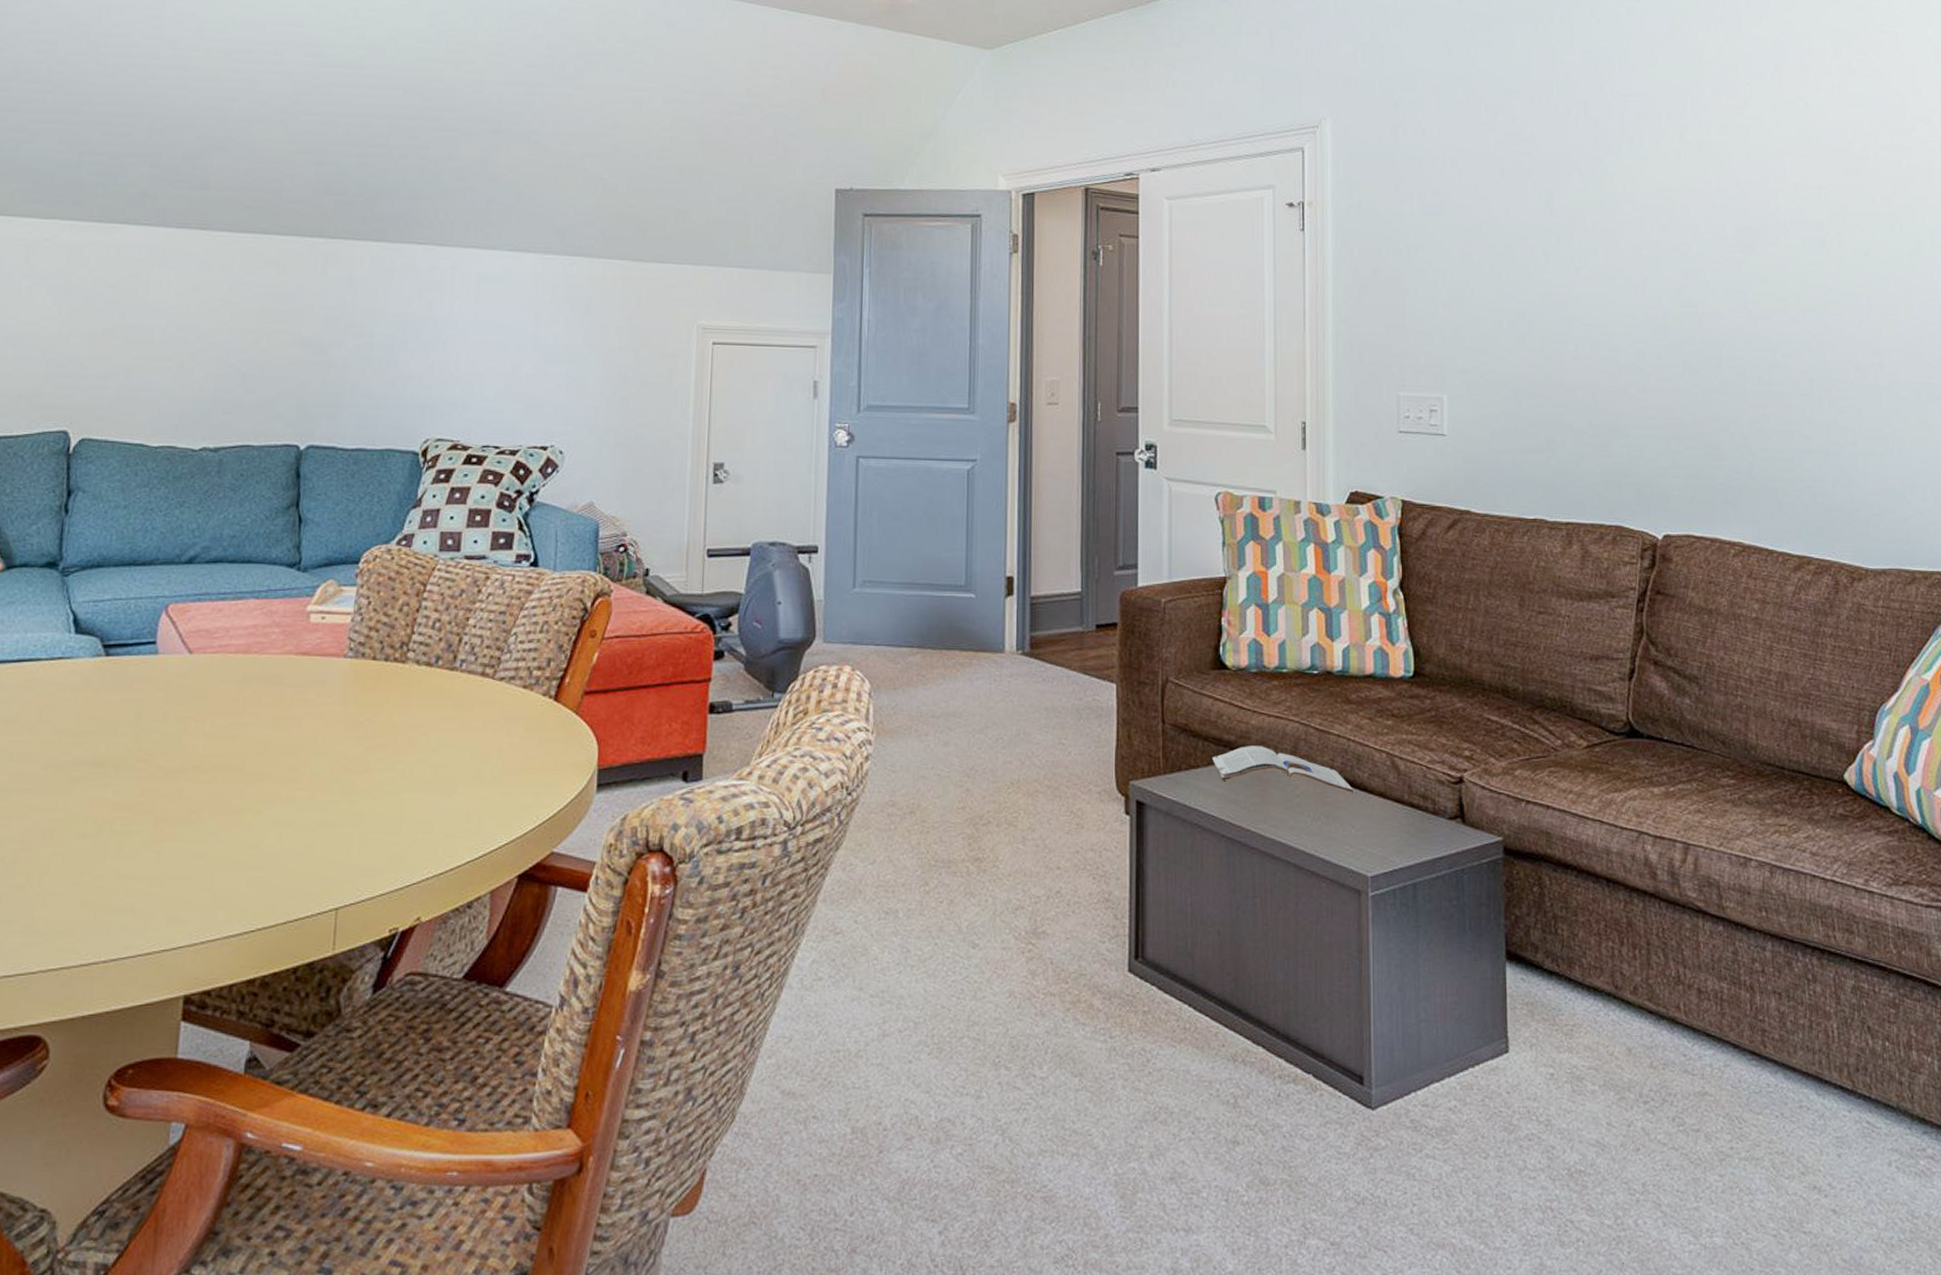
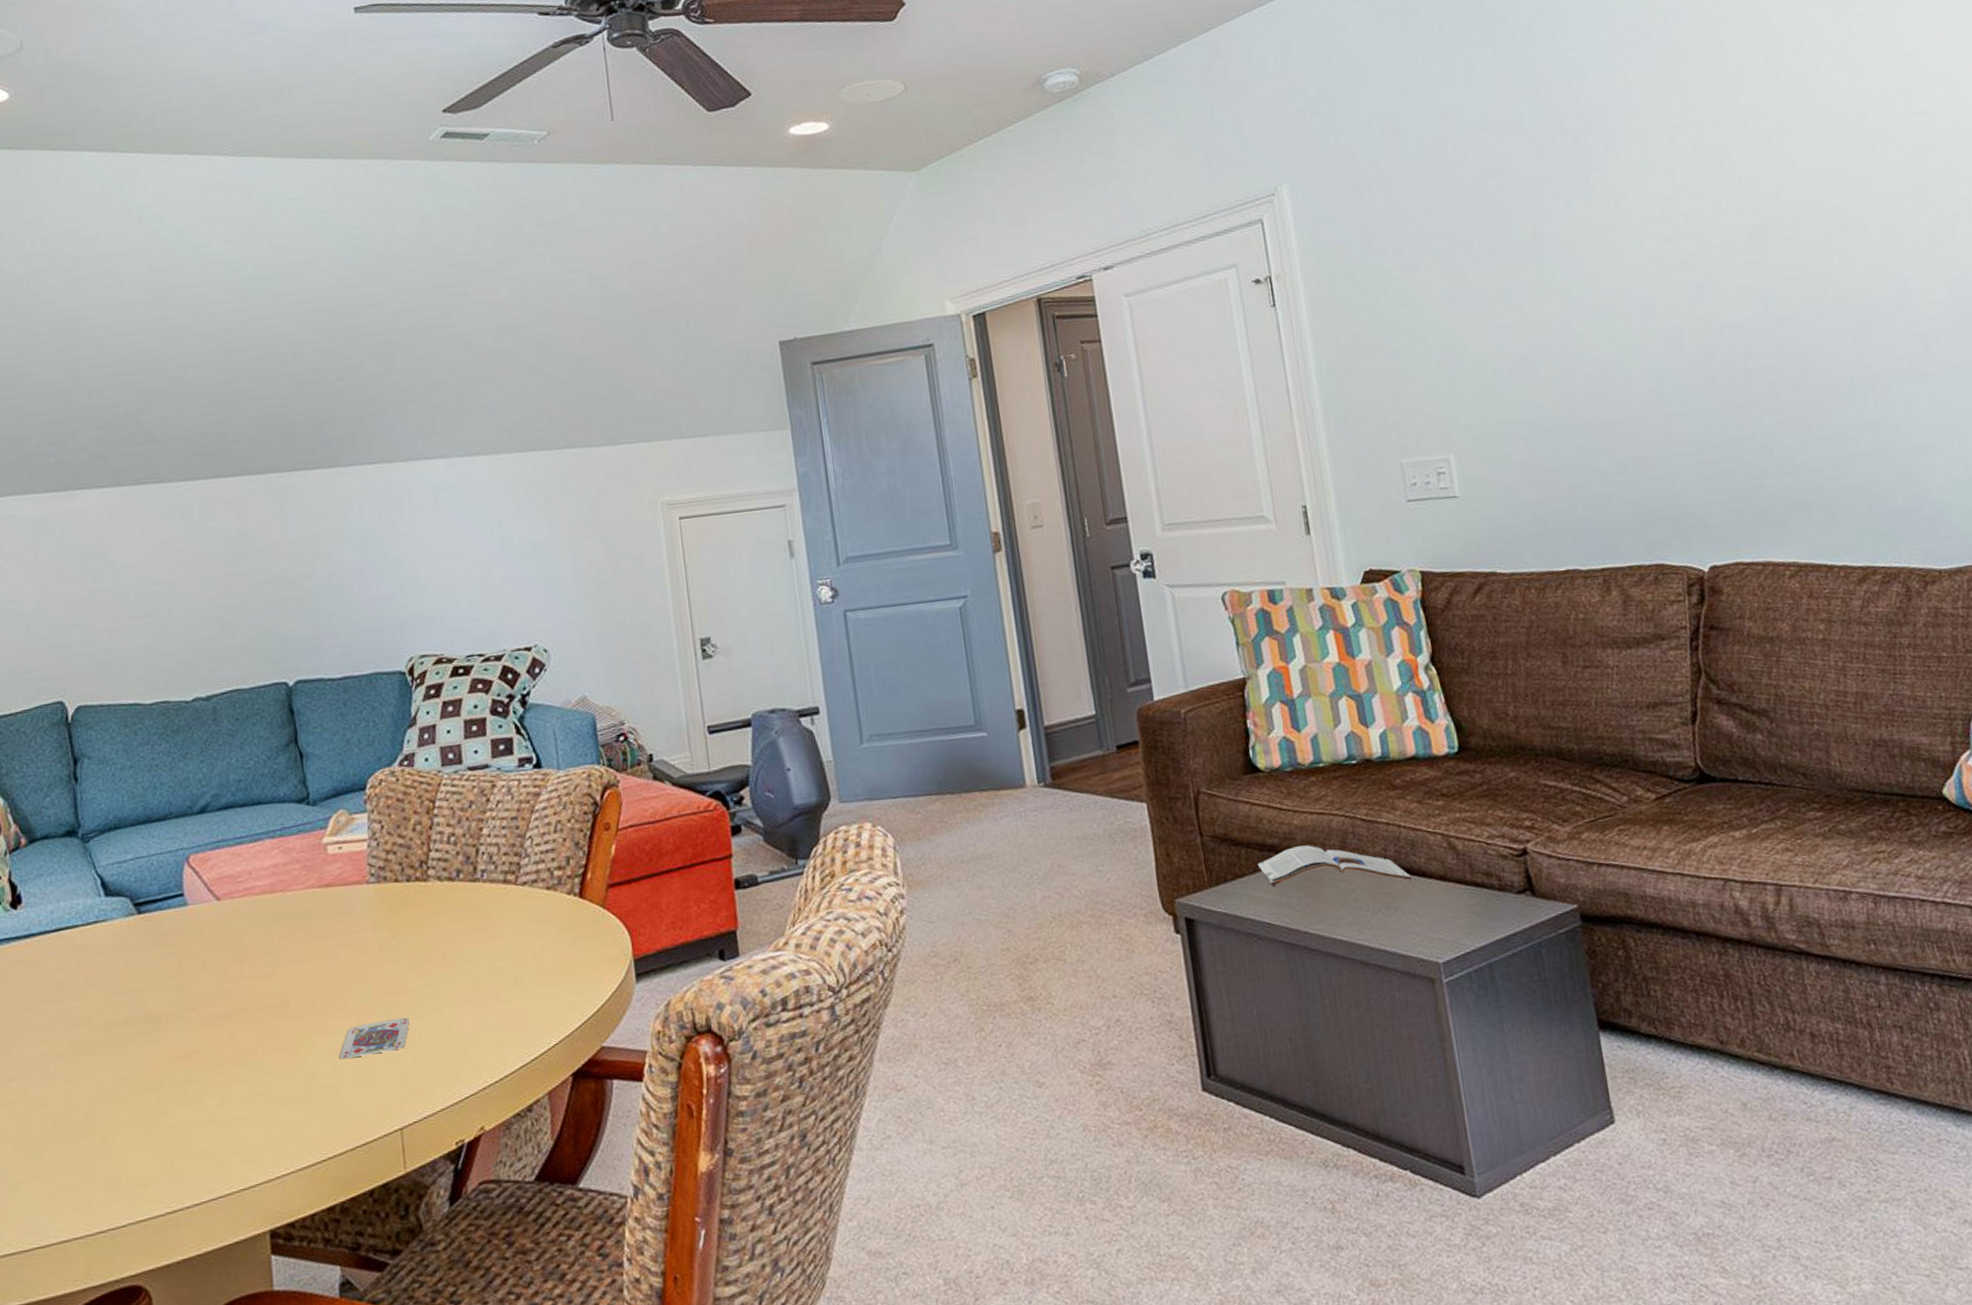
playing card: none [286,796,364,831] -> present [339,1017,410,1060]

